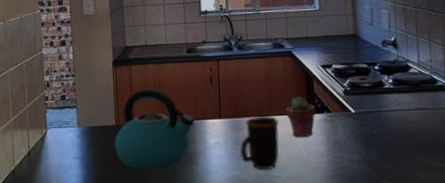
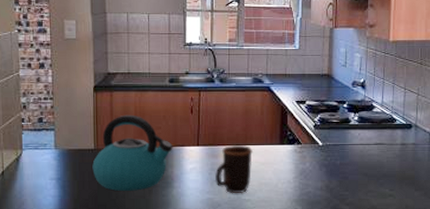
potted succulent: present [285,97,316,137] -> none [260,129,288,165]

